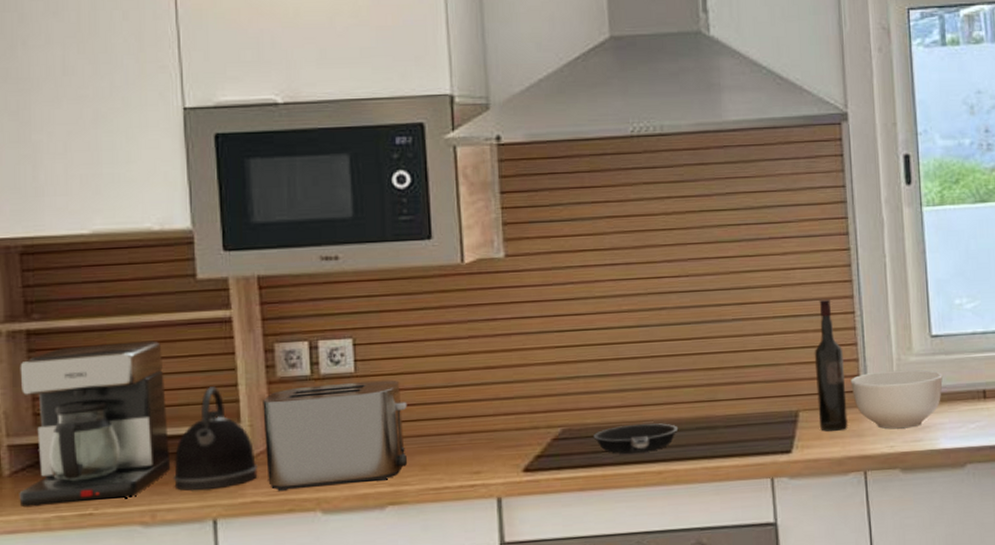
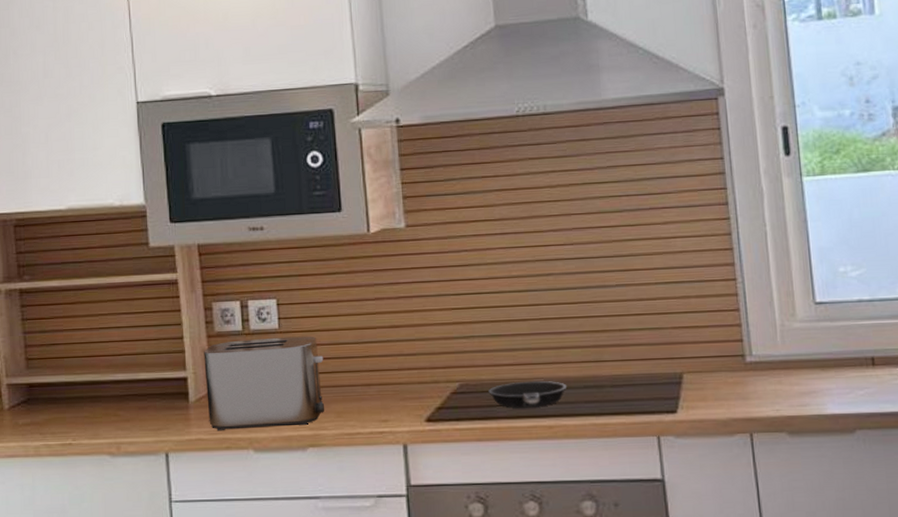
coffee maker: present [19,340,171,508] -> none [15,299,132,436]
kettle: present [173,386,258,491] -> none [133,339,201,428]
wine bottle: present [814,299,848,431] -> none [696,266,733,393]
bowl: present [851,369,943,430] -> none [734,335,829,393]

